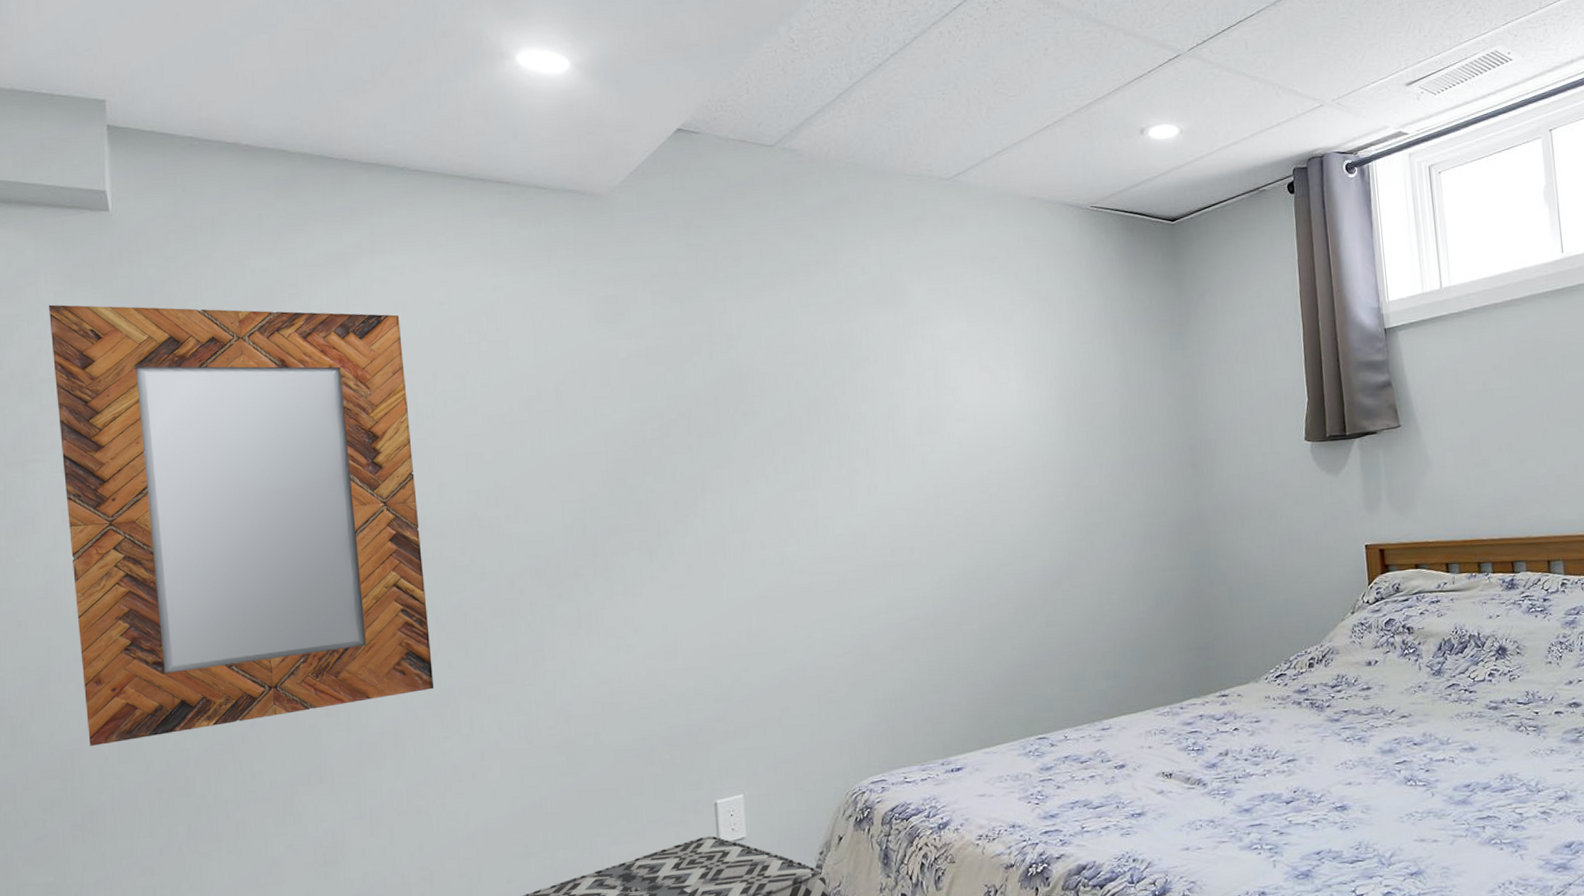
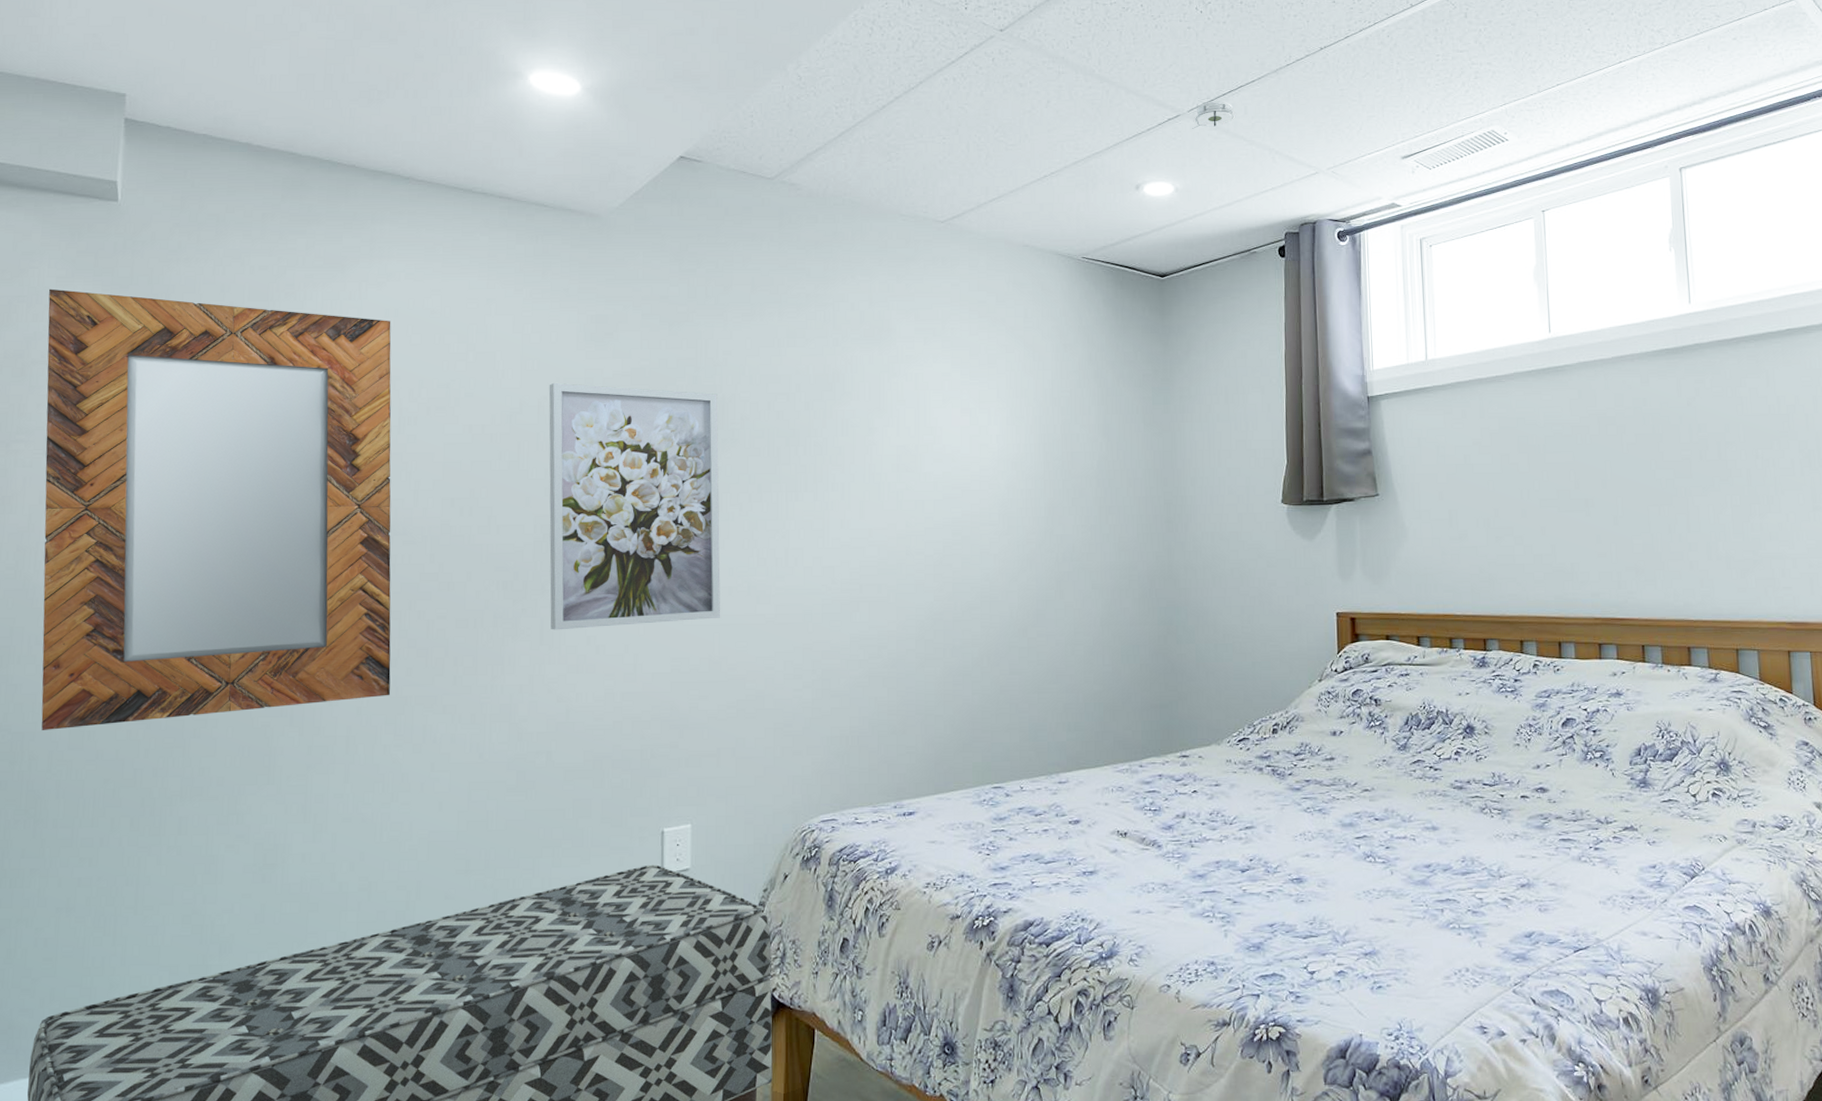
wall art: none [564,367,756,614] -> present [549,382,721,630]
smoke detector: none [1193,37,1237,68] -> present [1192,101,1236,129]

